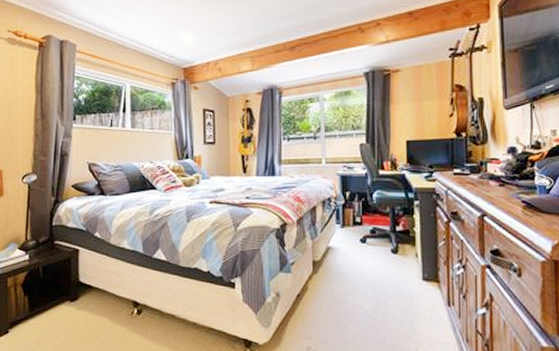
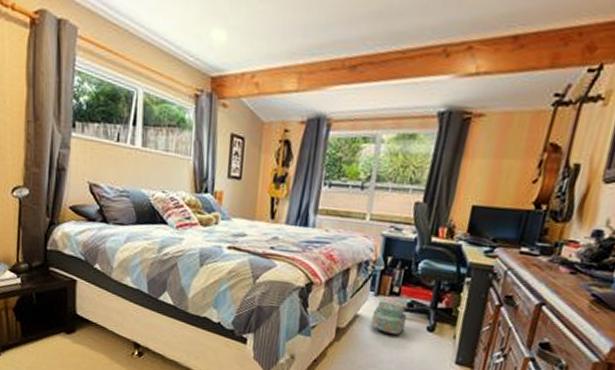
backpack: none [342,231,373,260] -> present [371,301,407,335]

